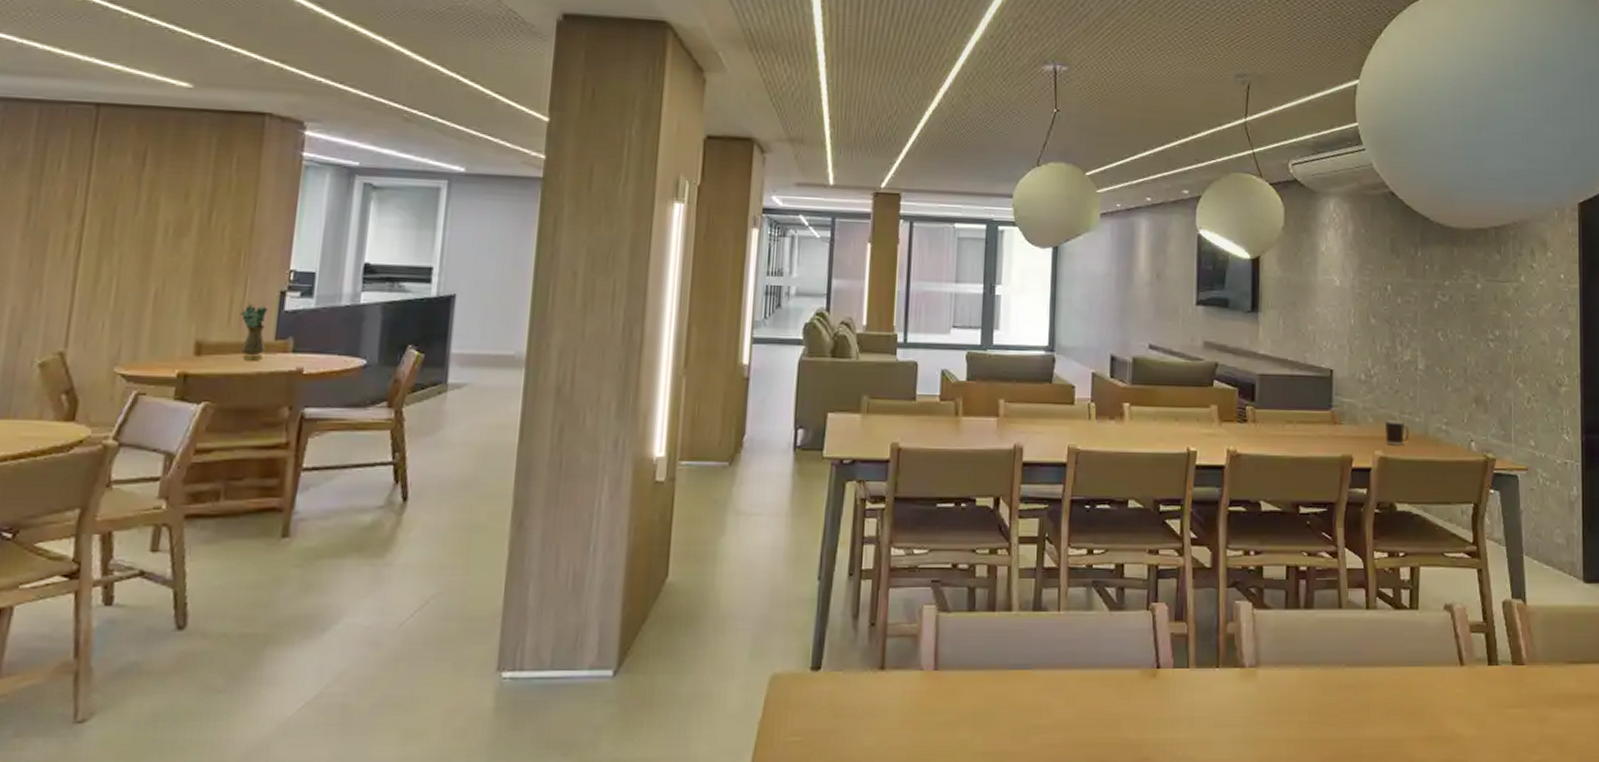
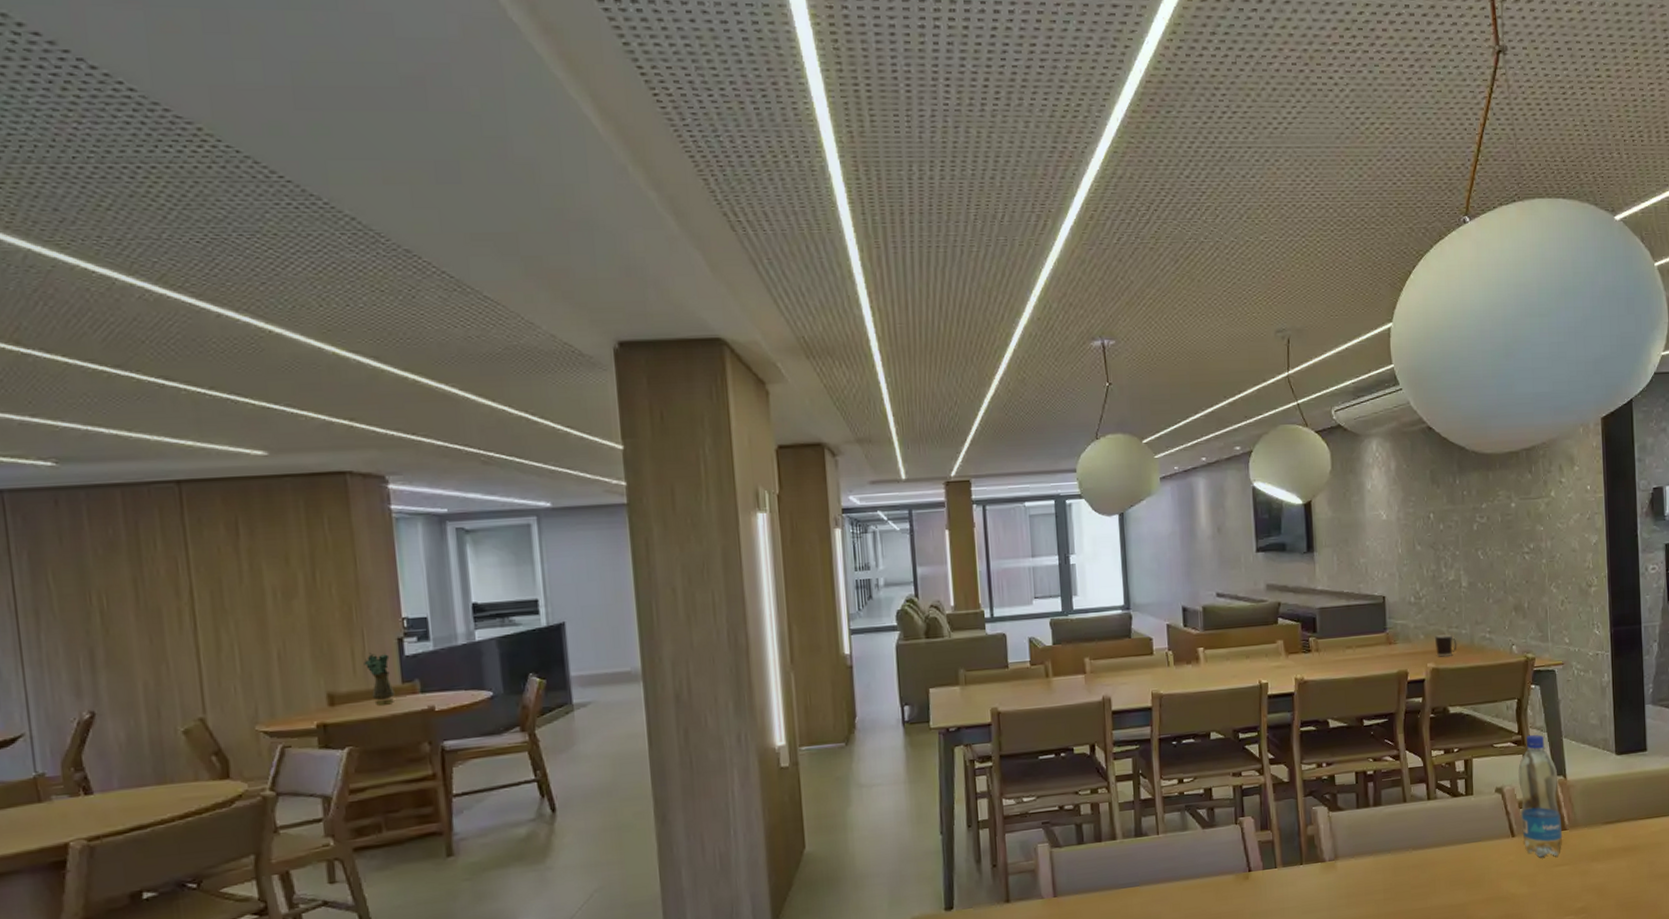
bottle: none [1471,546,1519,696] -> present [1518,734,1563,858]

